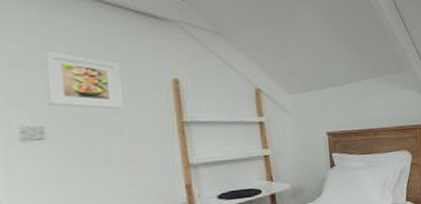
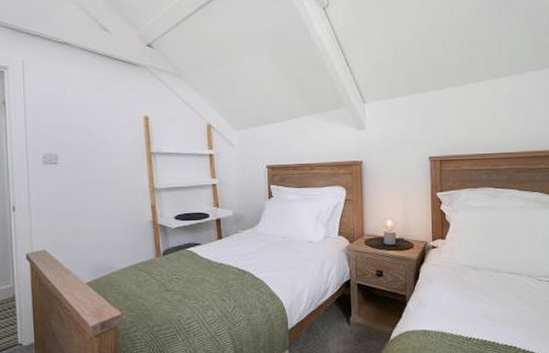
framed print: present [43,52,123,110] -> none [58,96,108,141]

